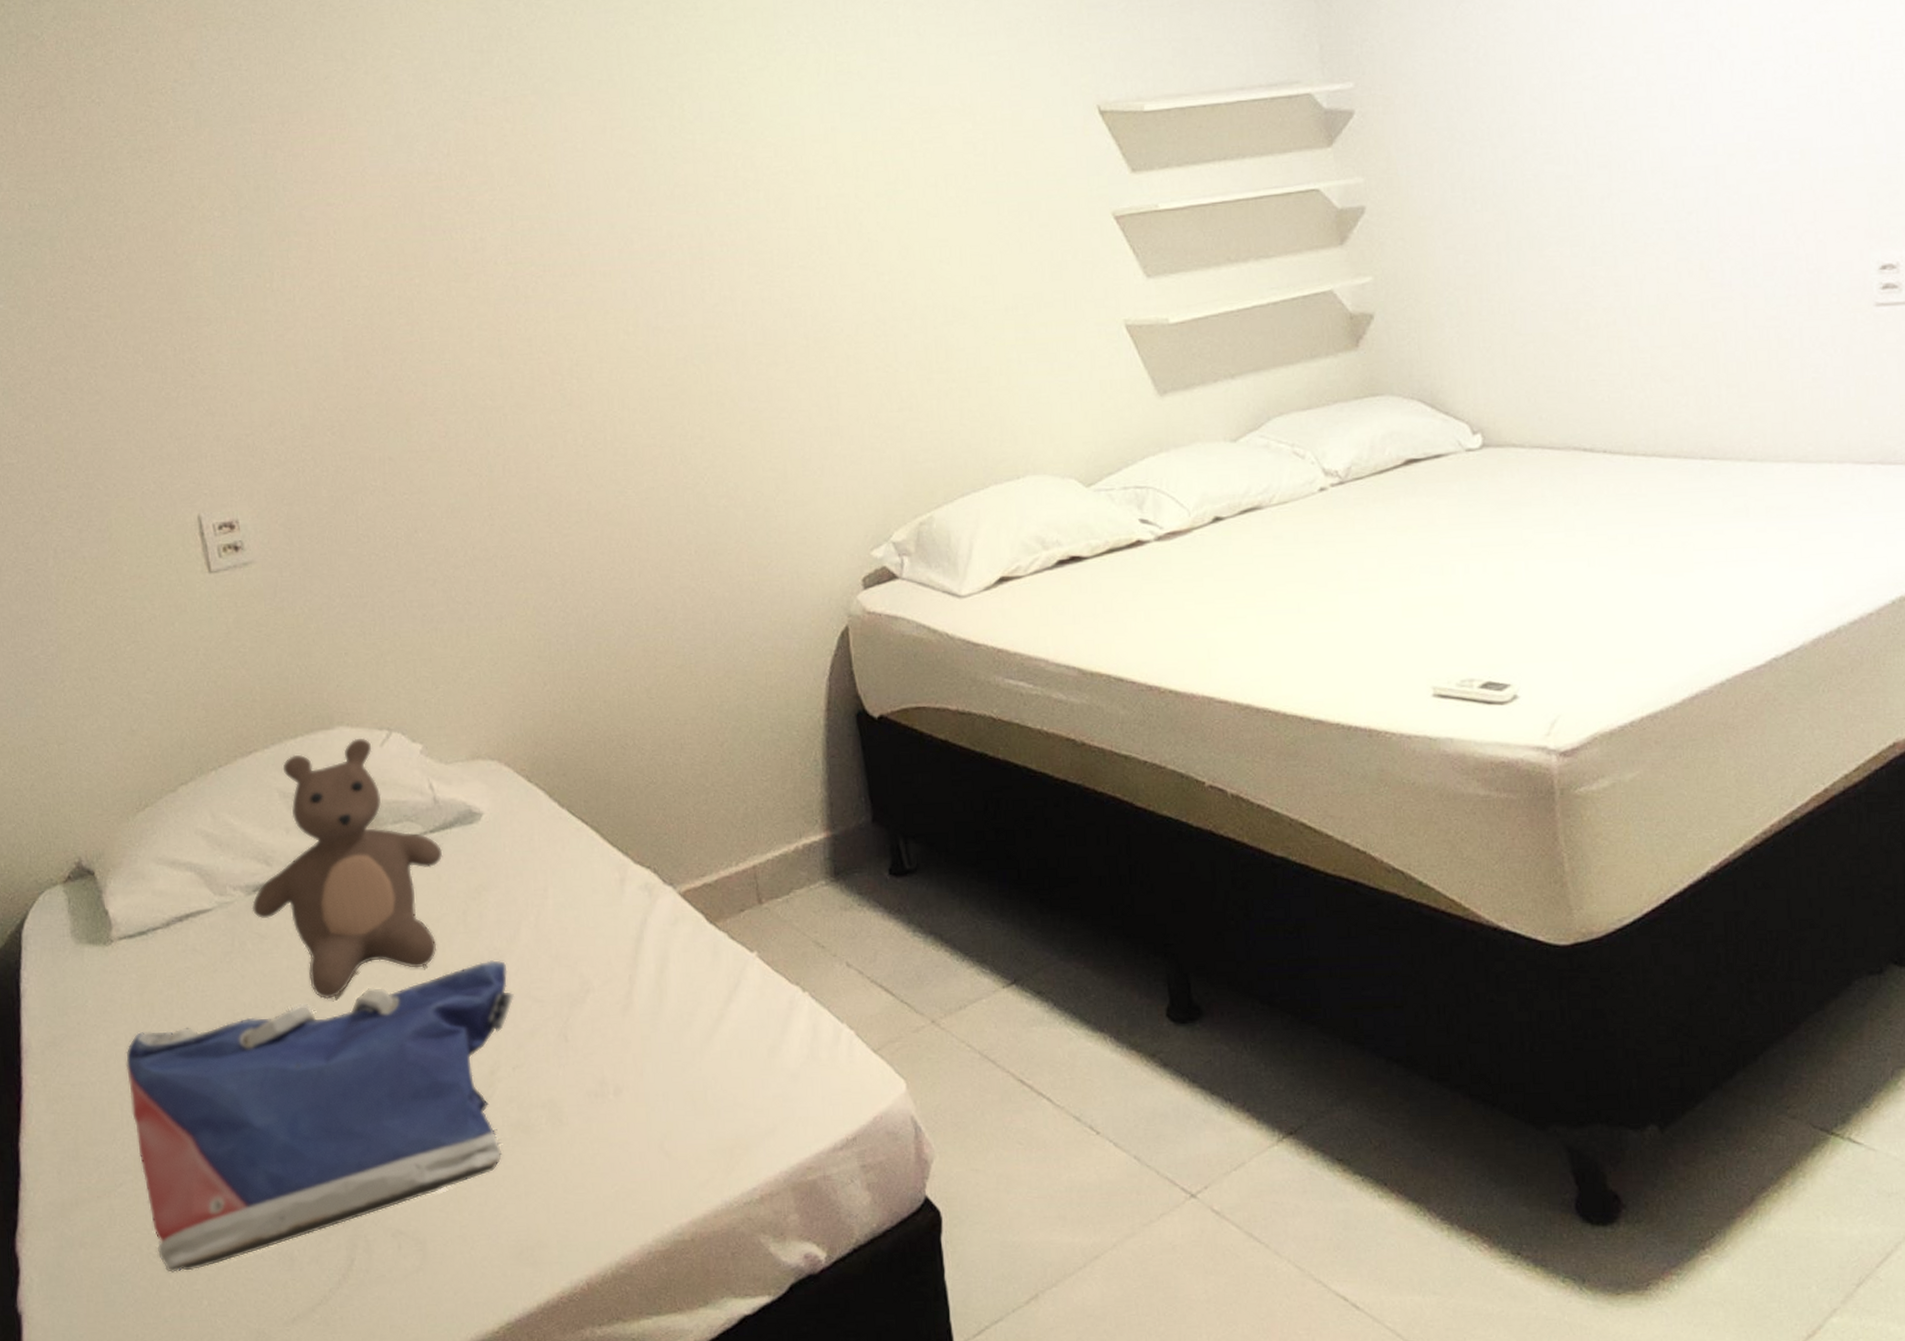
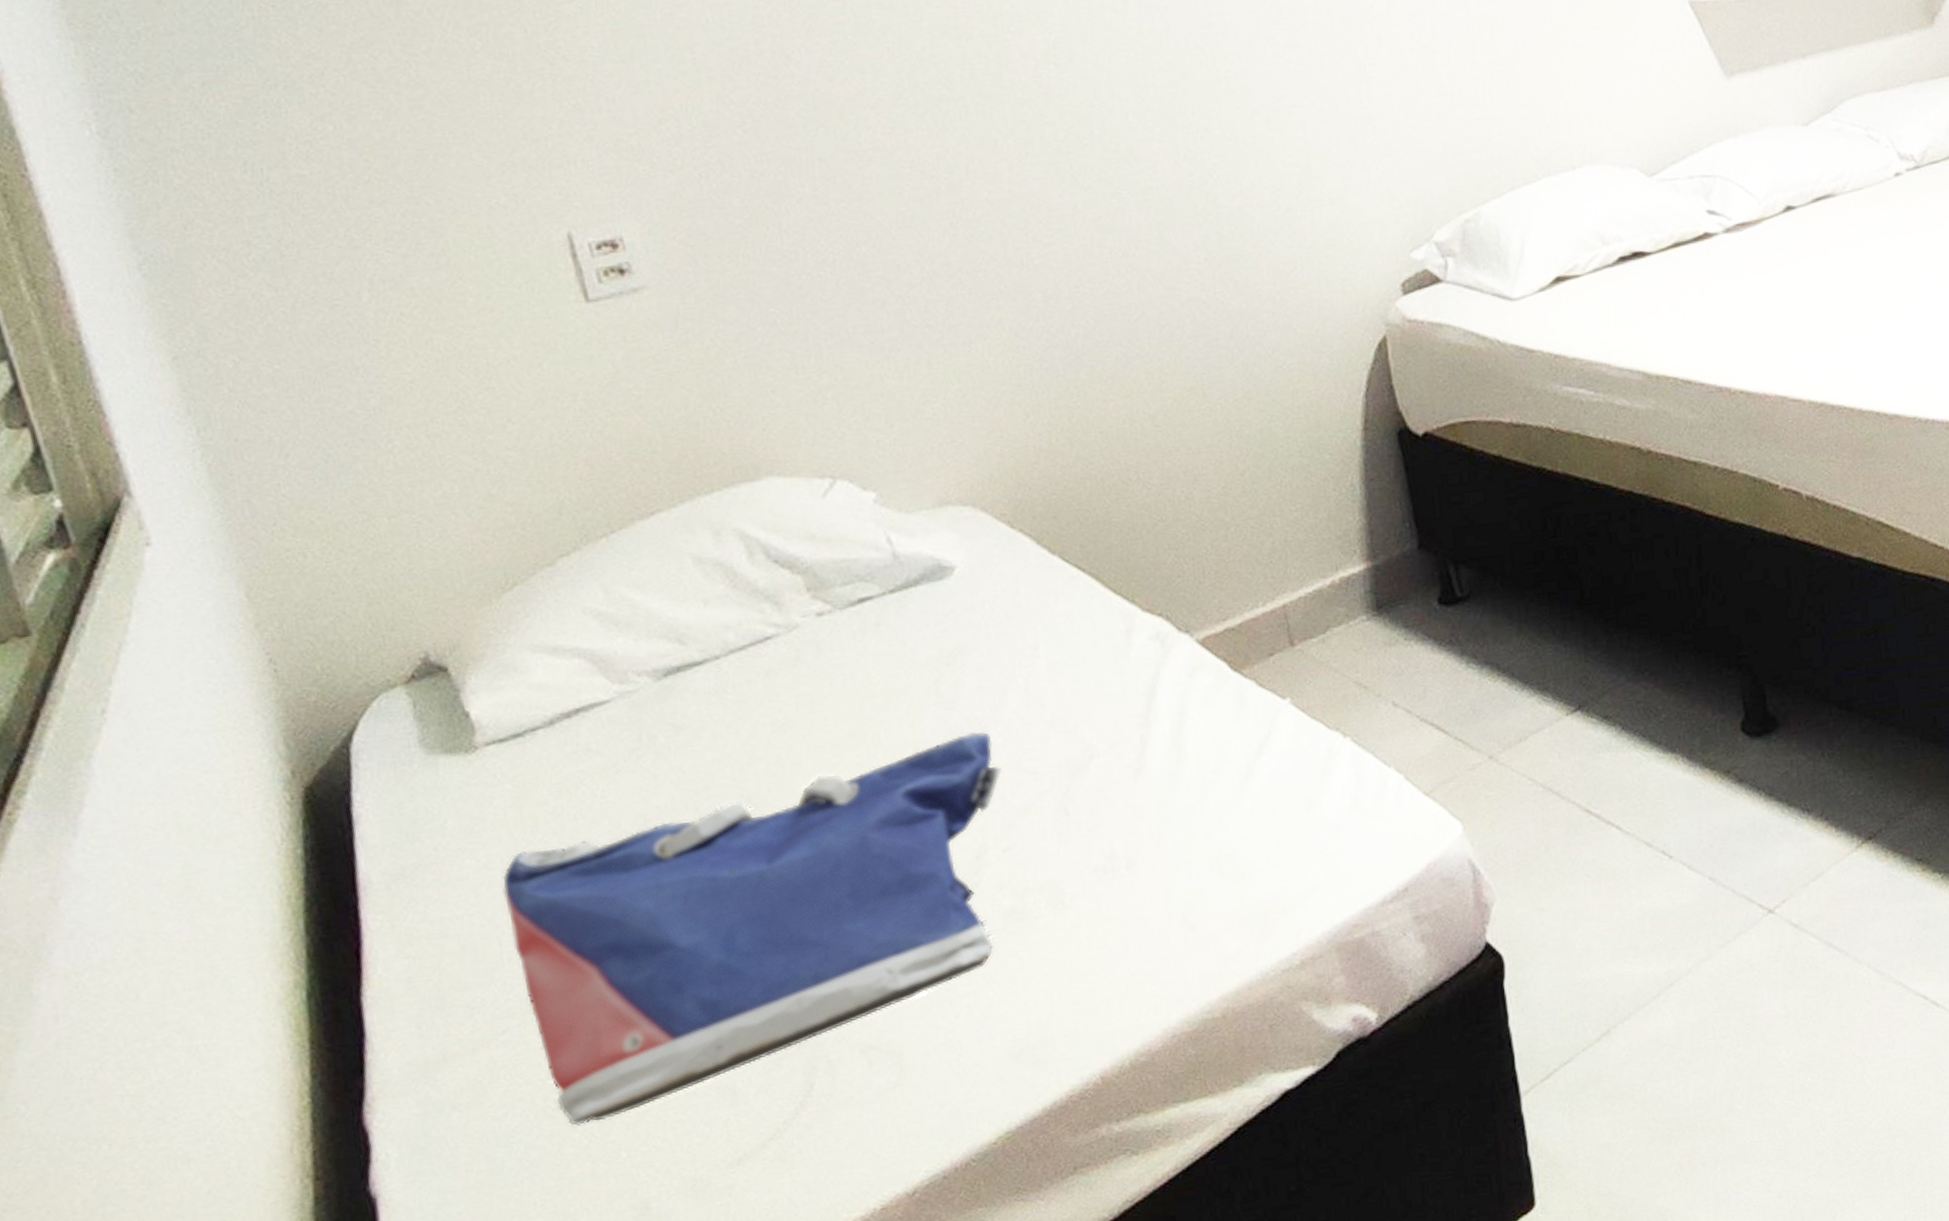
teddy bear: present [251,737,443,1000] -> none [662,488,908,794]

